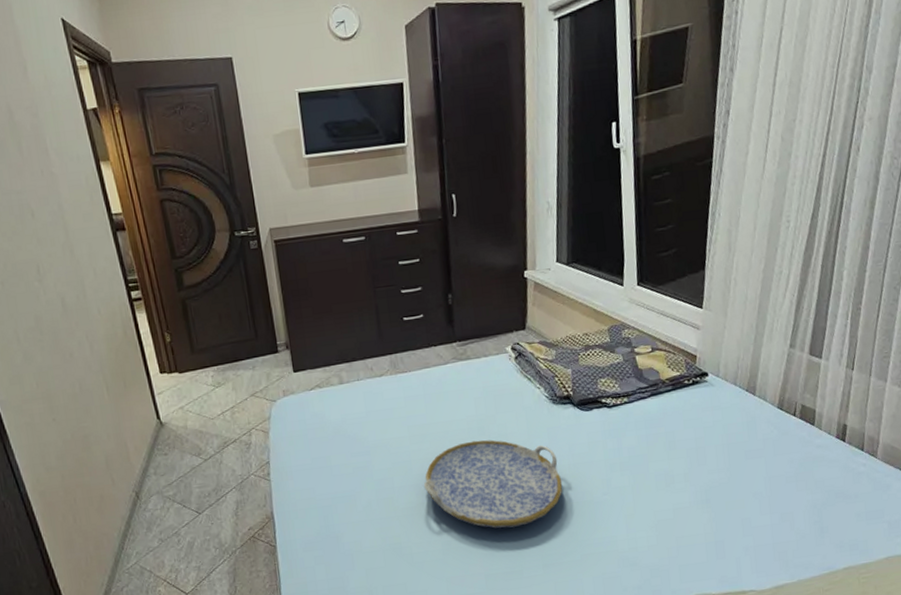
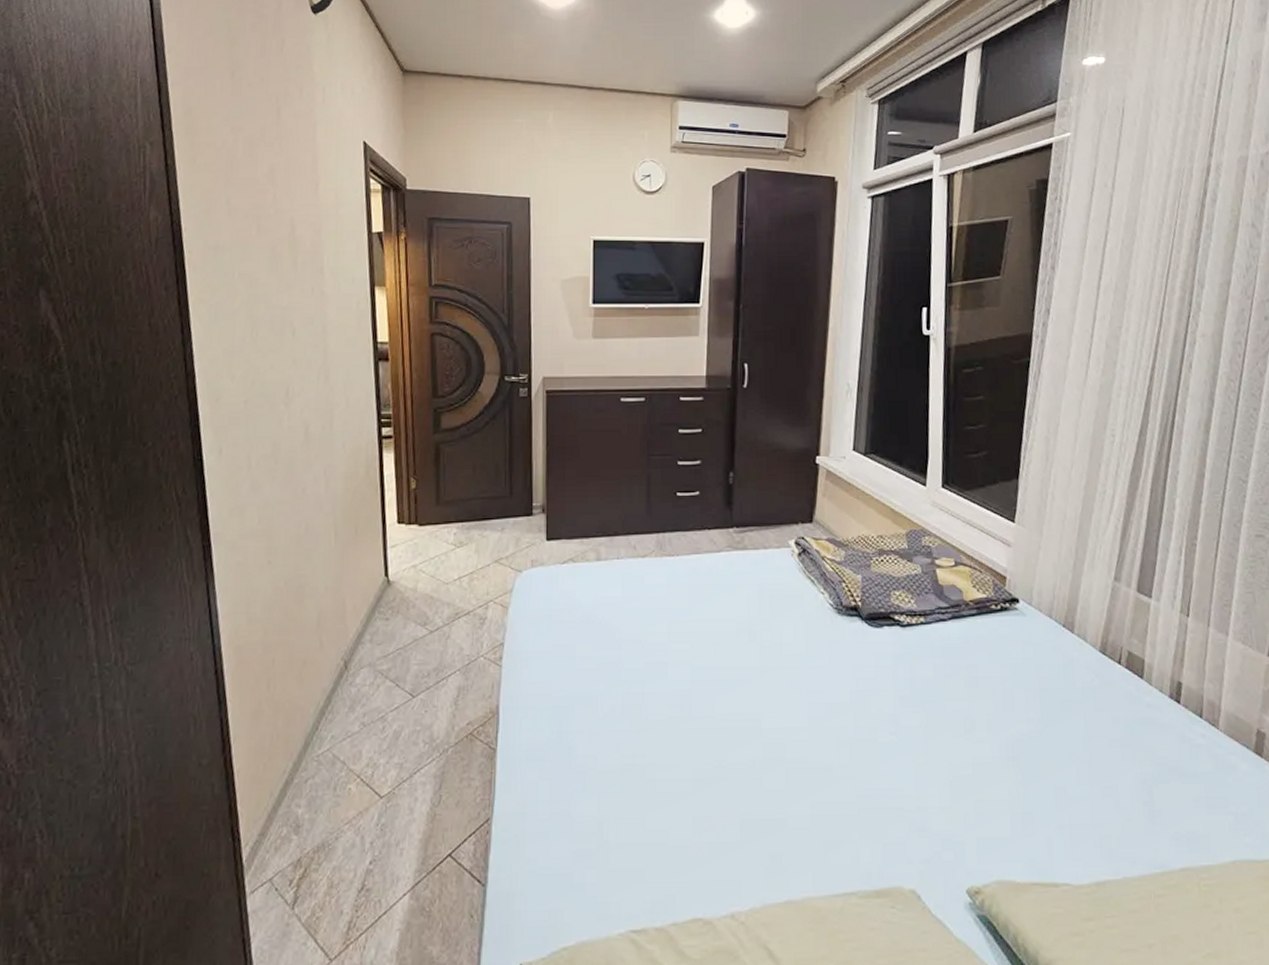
serving tray: present [424,439,563,528] -> none [680,647,842,762]

